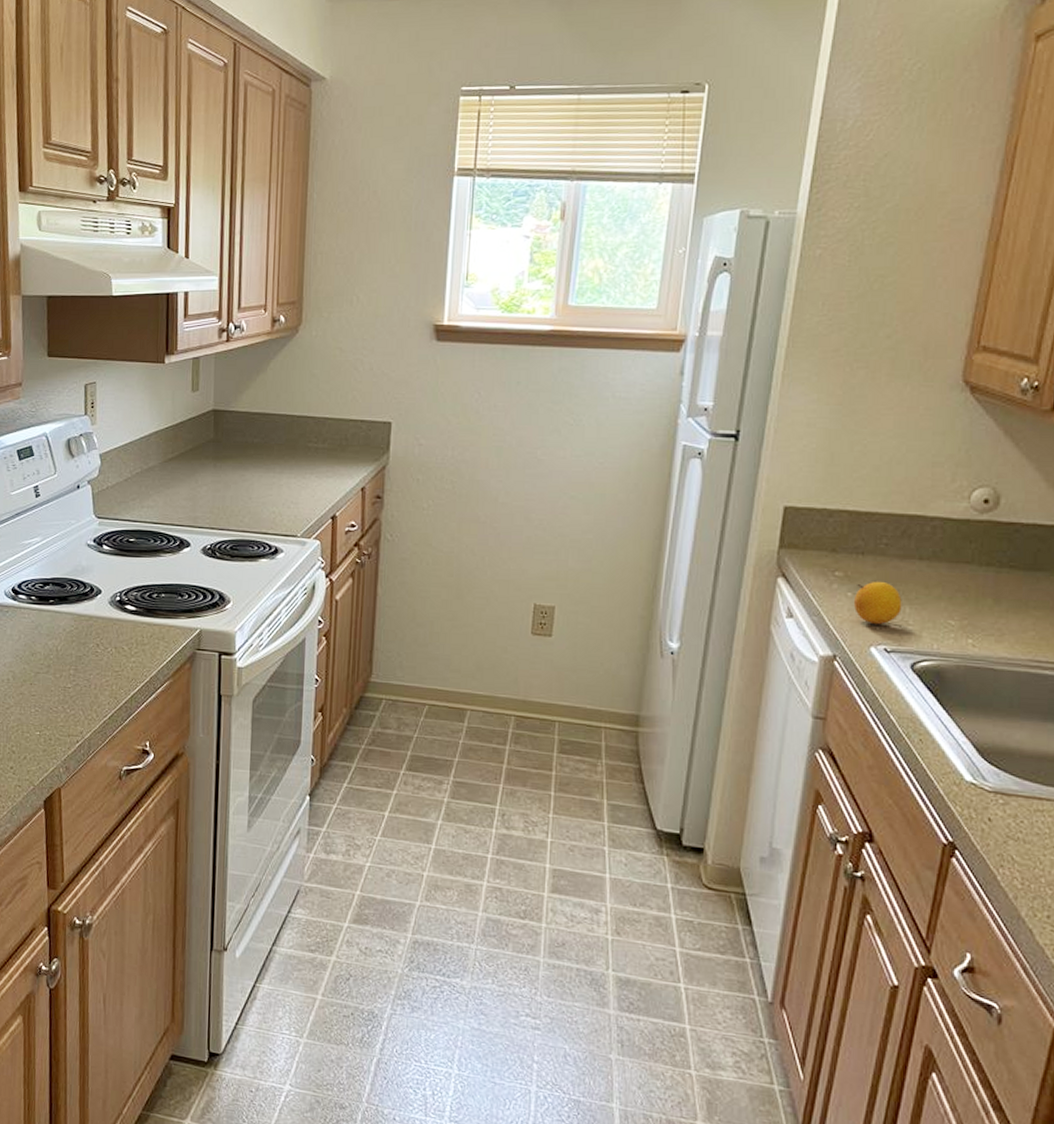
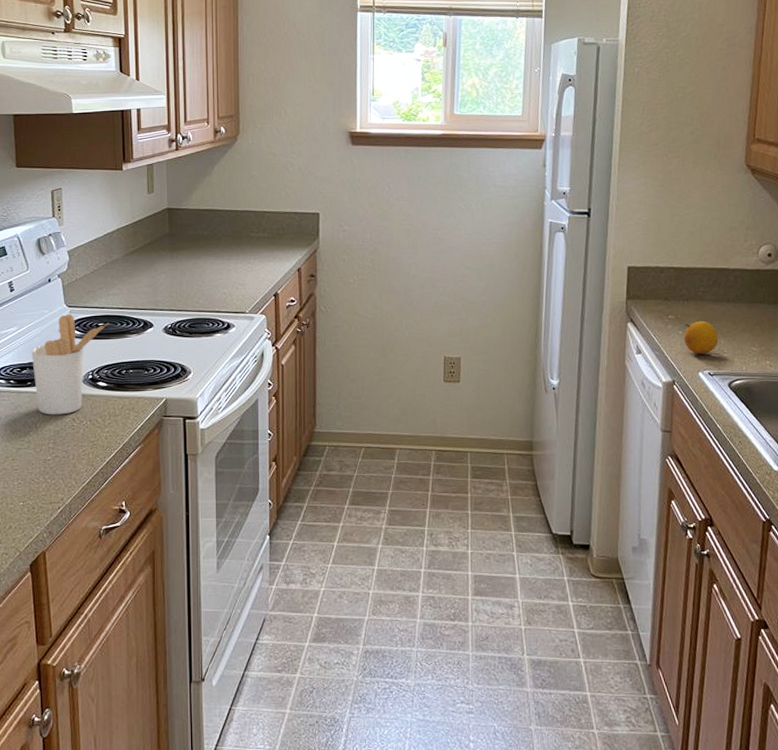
utensil holder: none [55,525,141,639] -> present [31,313,109,415]

